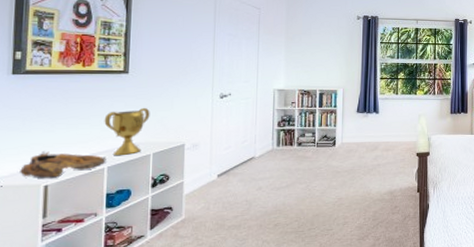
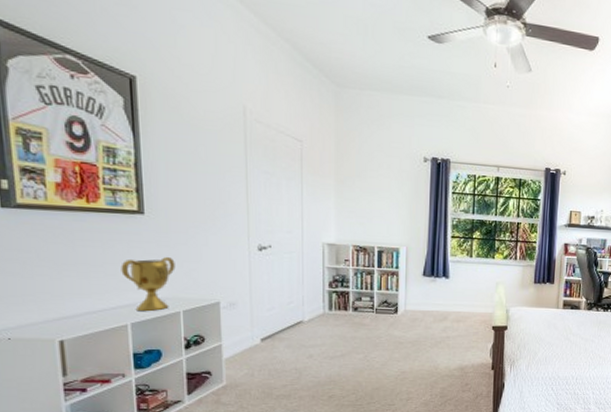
baseball glove: present [20,151,107,178] -> none [28,302,129,332]

